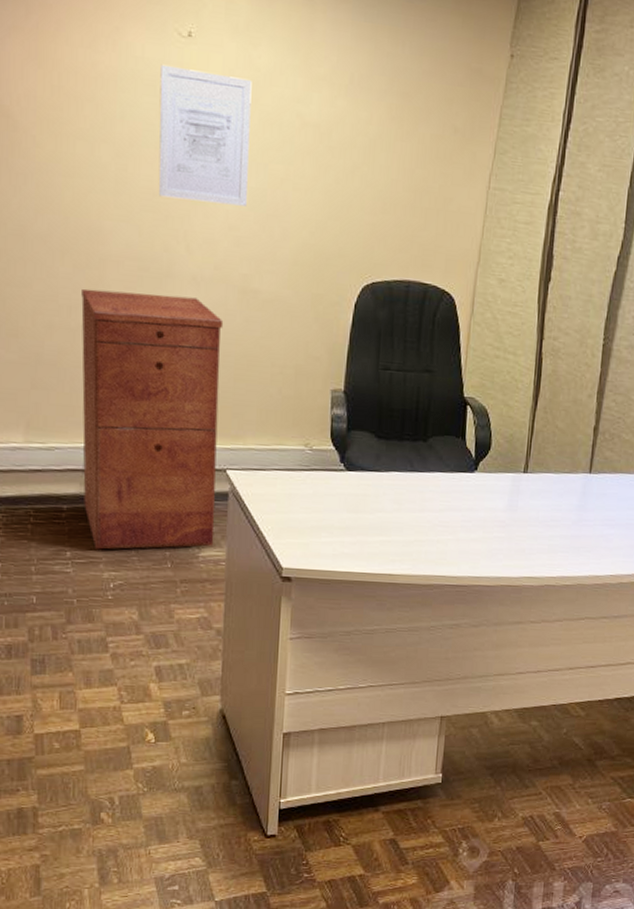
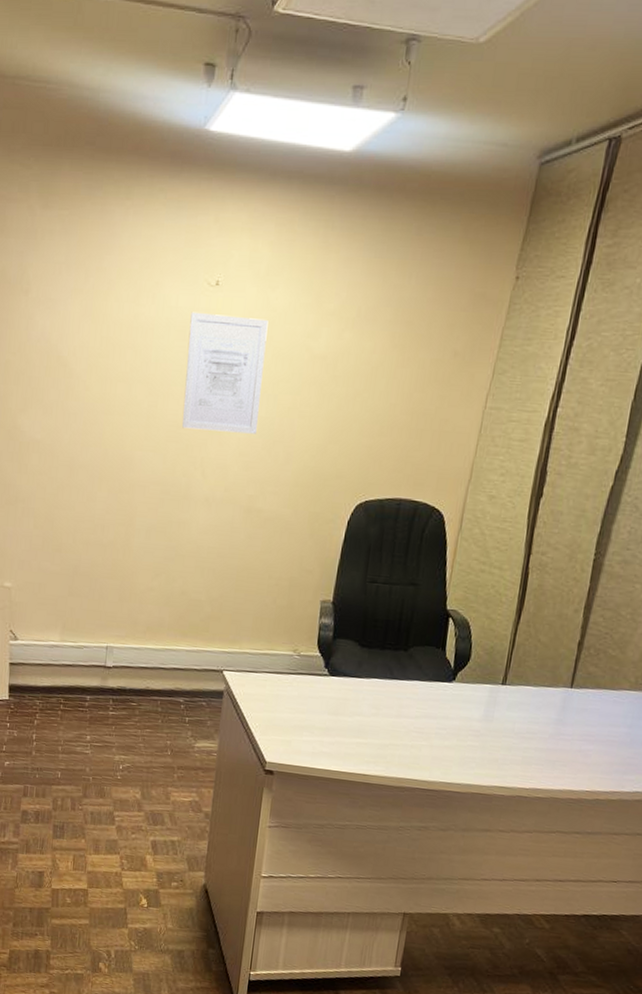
filing cabinet: present [81,288,224,550] -> none [103,510,230,739]

